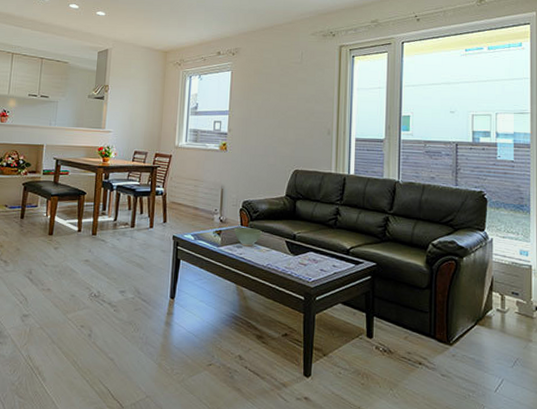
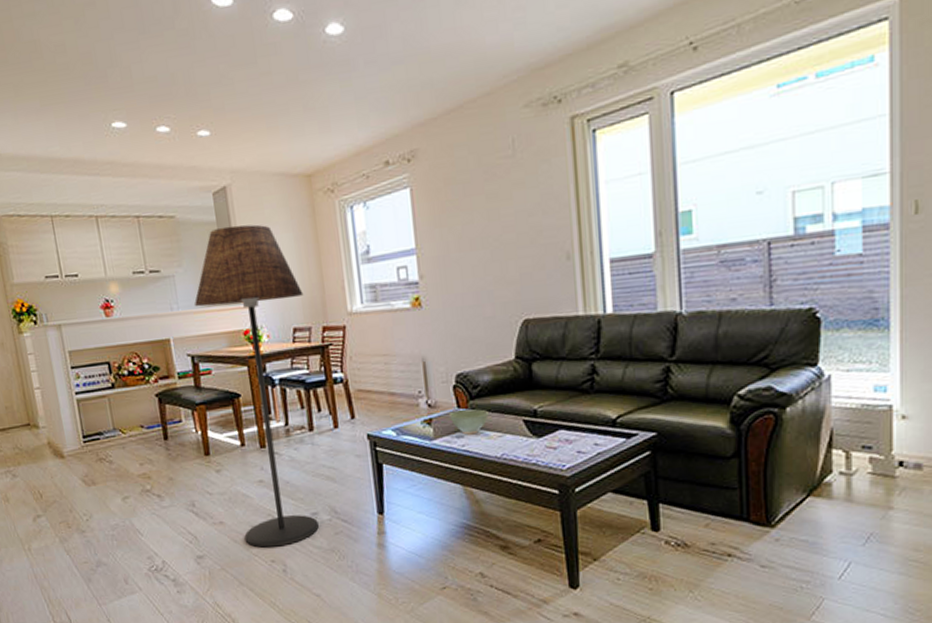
floor lamp: none [64,75,147,315] -> present [194,224,319,548]

